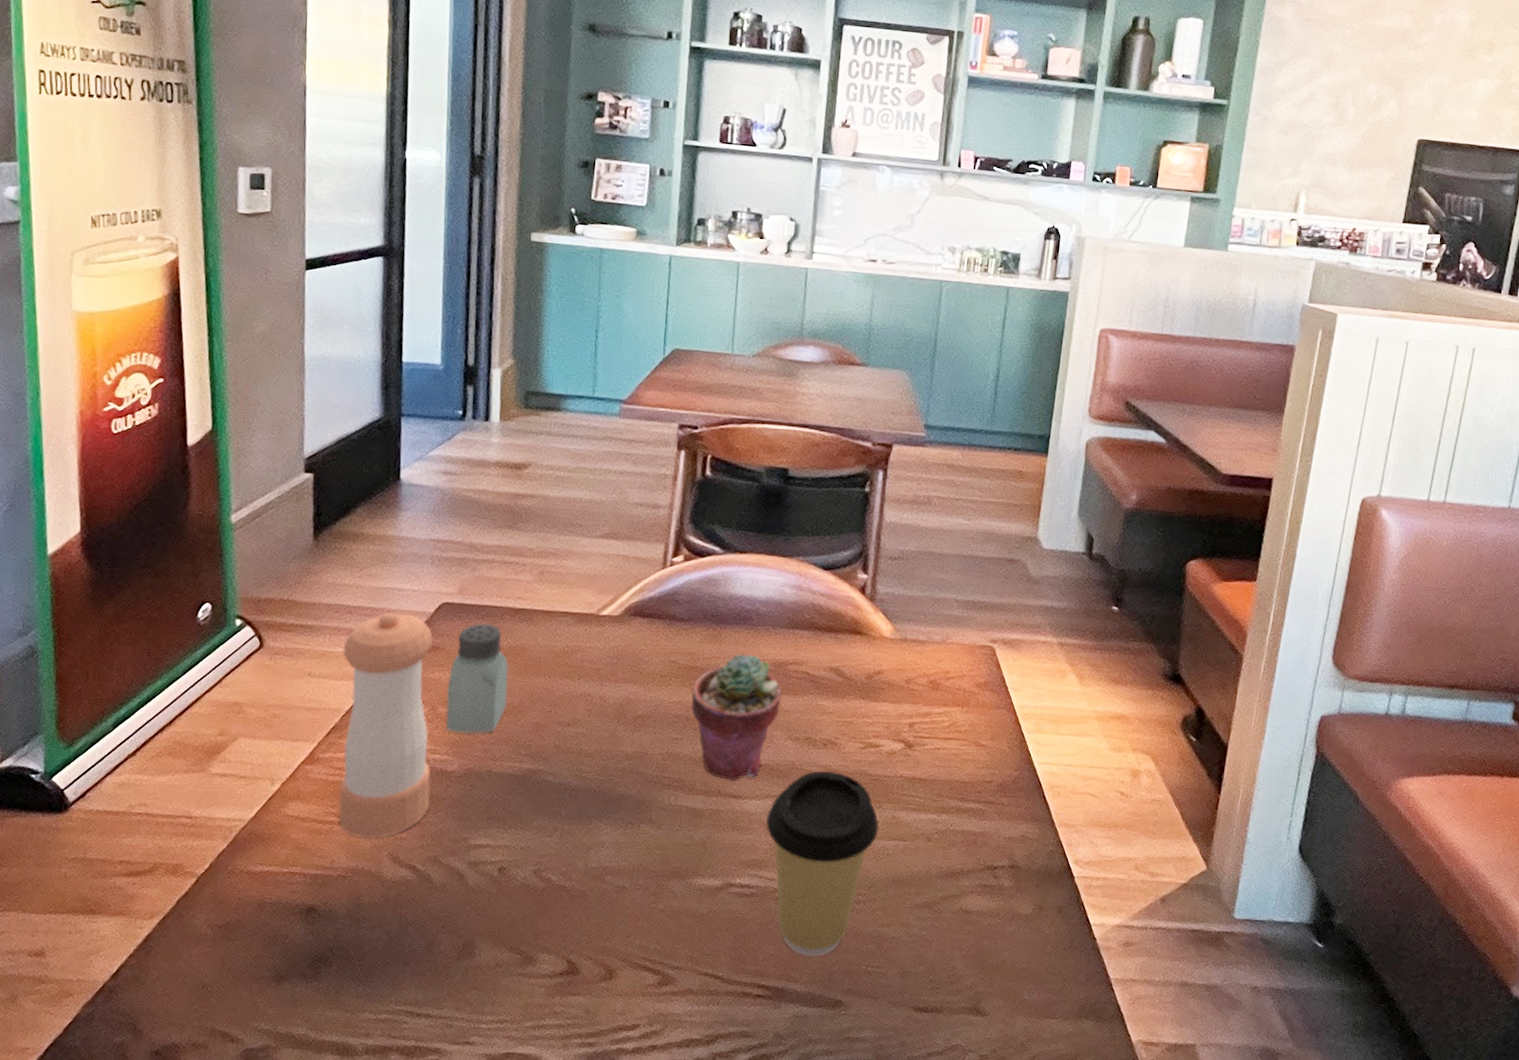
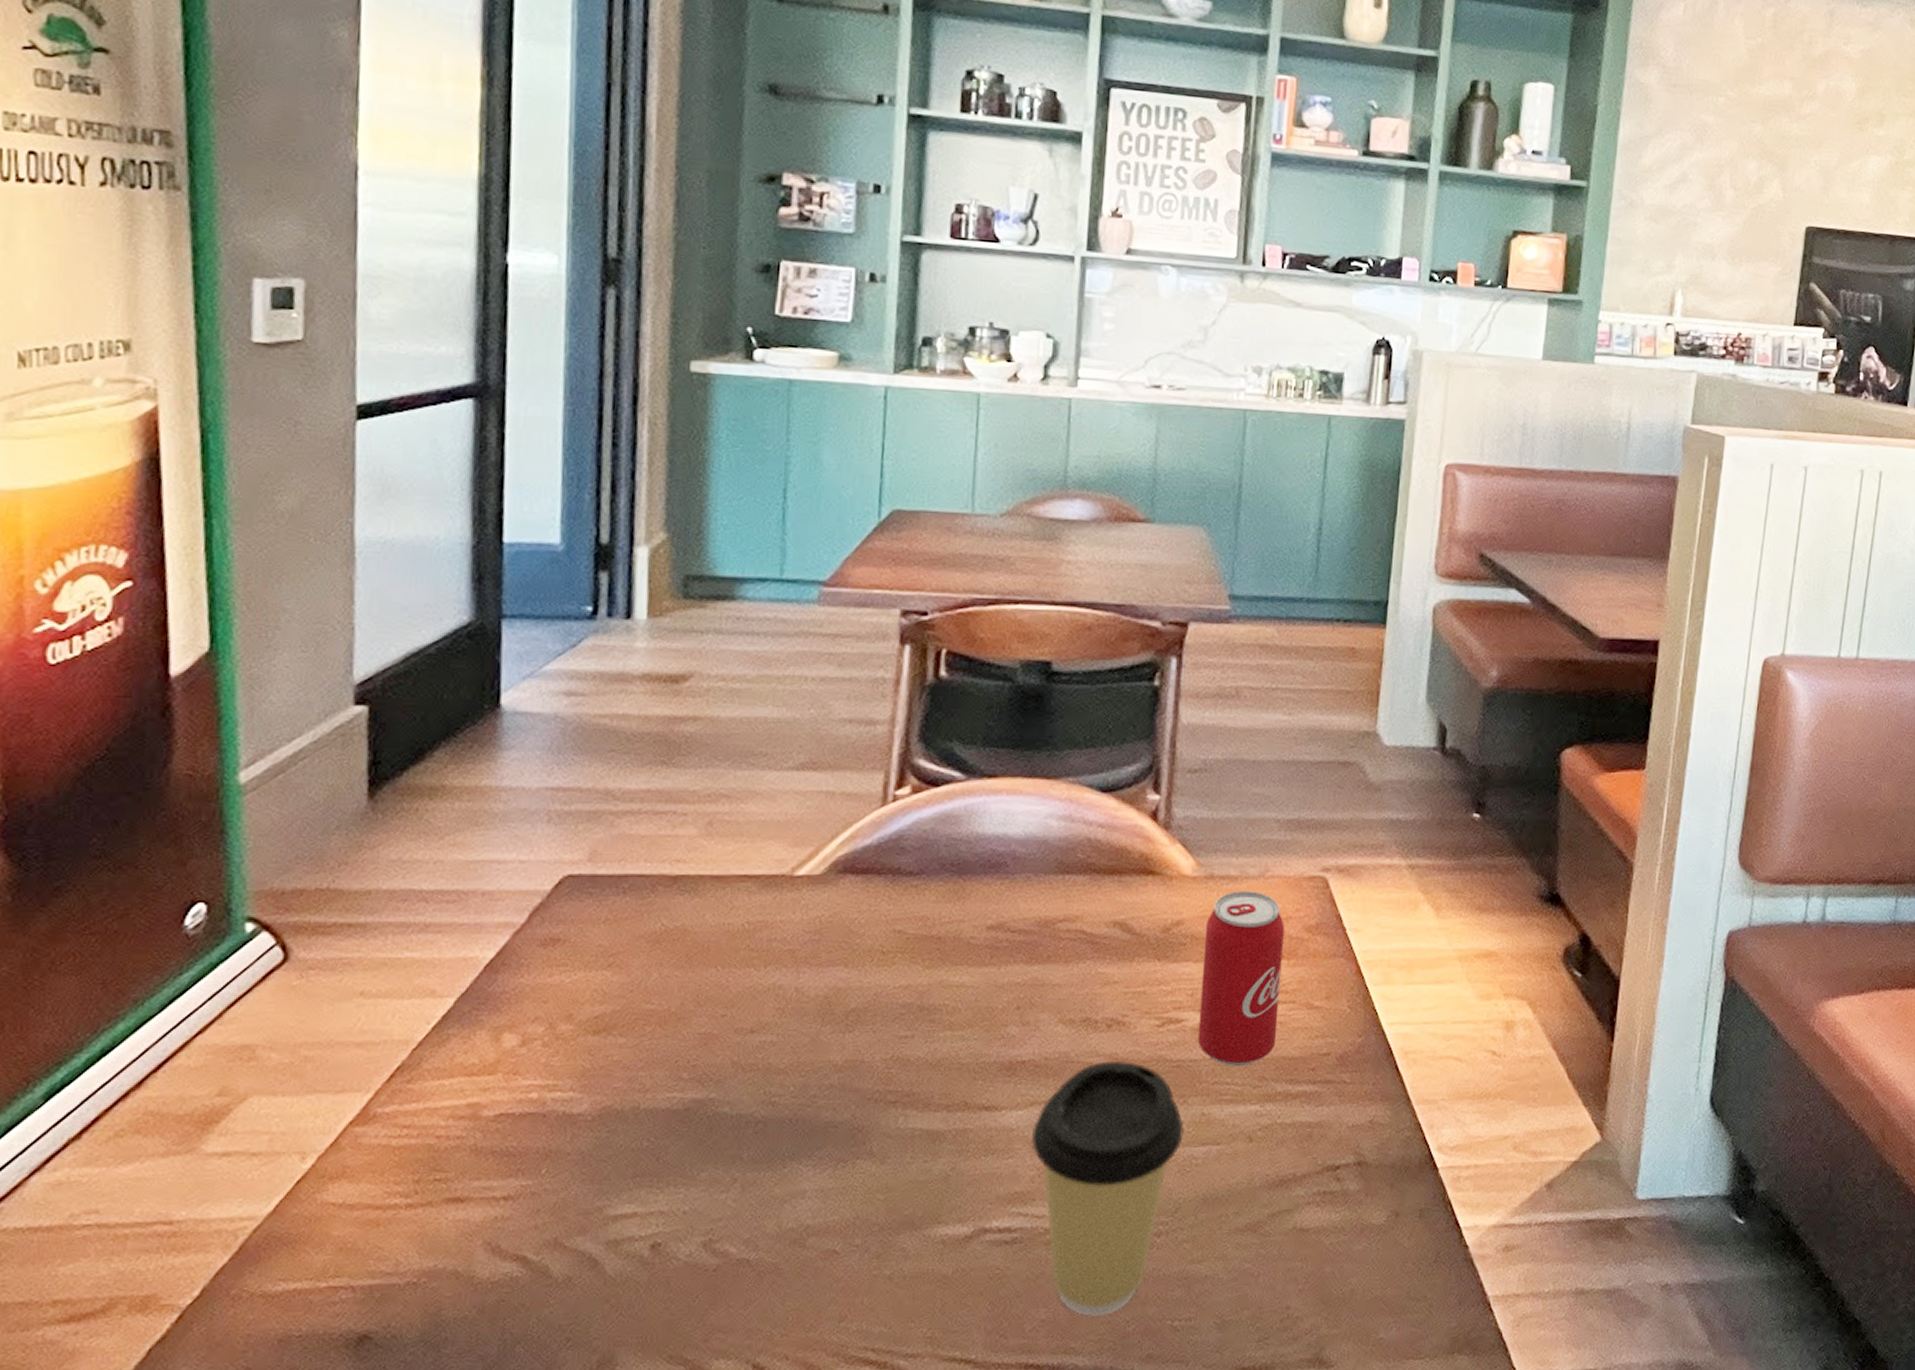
pepper shaker: present [338,612,433,839] -> none [406,894,551,1225]
saltshaker: present [445,623,509,734] -> none [570,900,664,1058]
potted succulent: present [691,654,782,781] -> none [925,913,1050,1088]
beverage can: none [891,652,960,785] -> present [1197,891,1284,1067]

